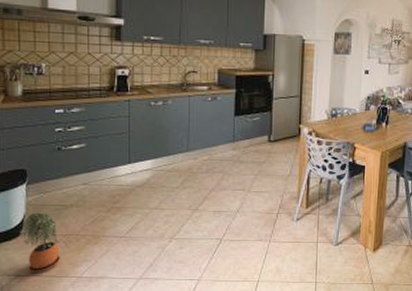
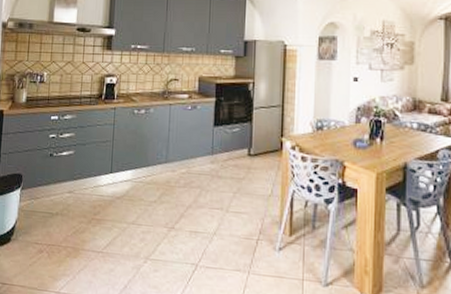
potted plant: present [23,212,60,272] -> none [12,218,43,283]

